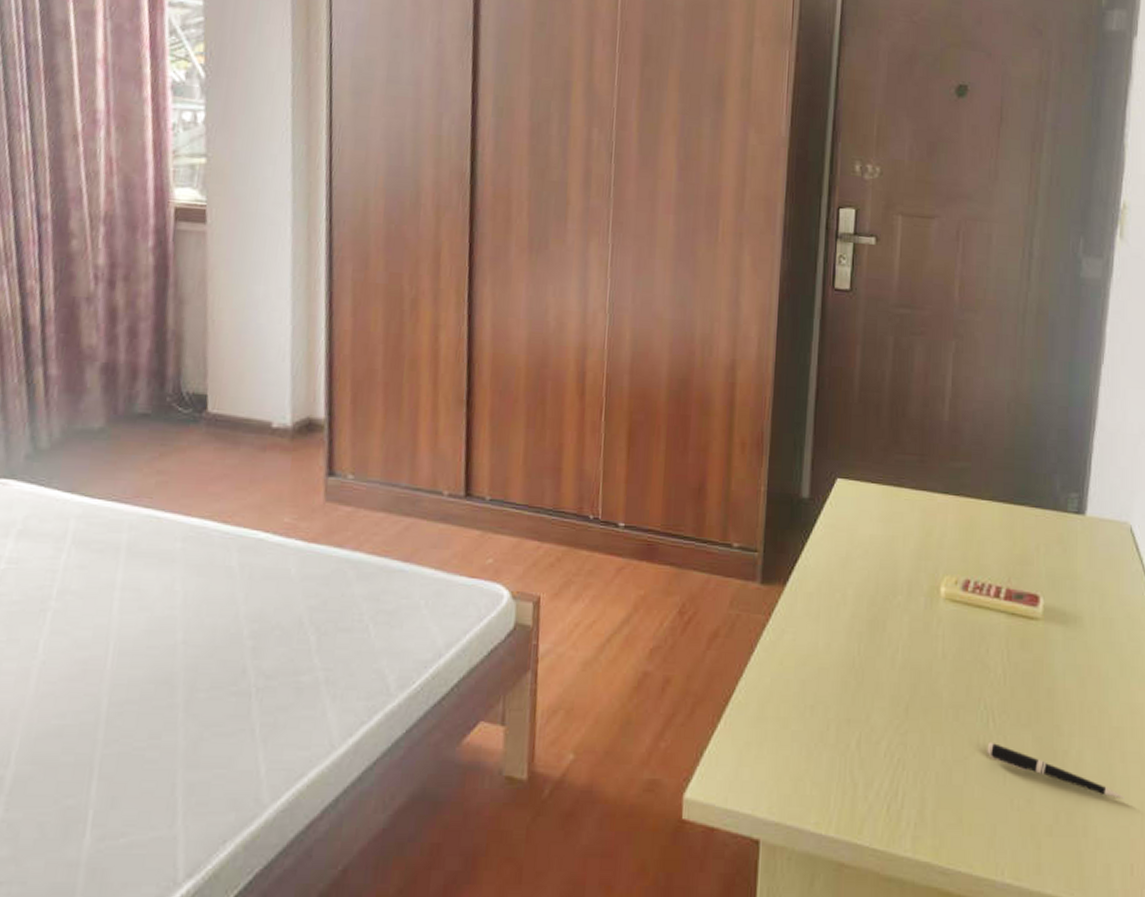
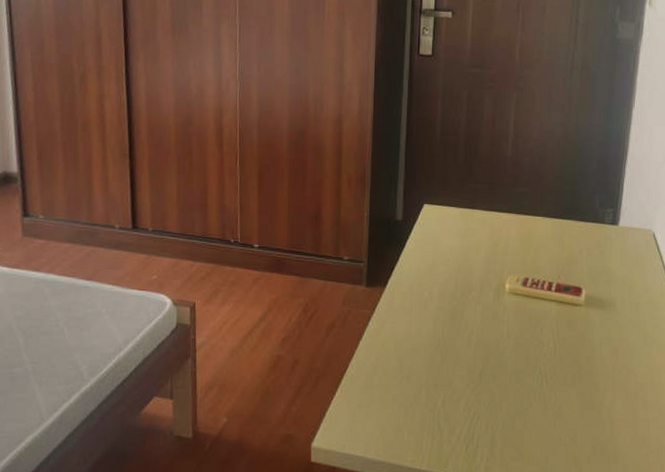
pen: present [987,741,1124,799] -> none [541,397,645,435]

